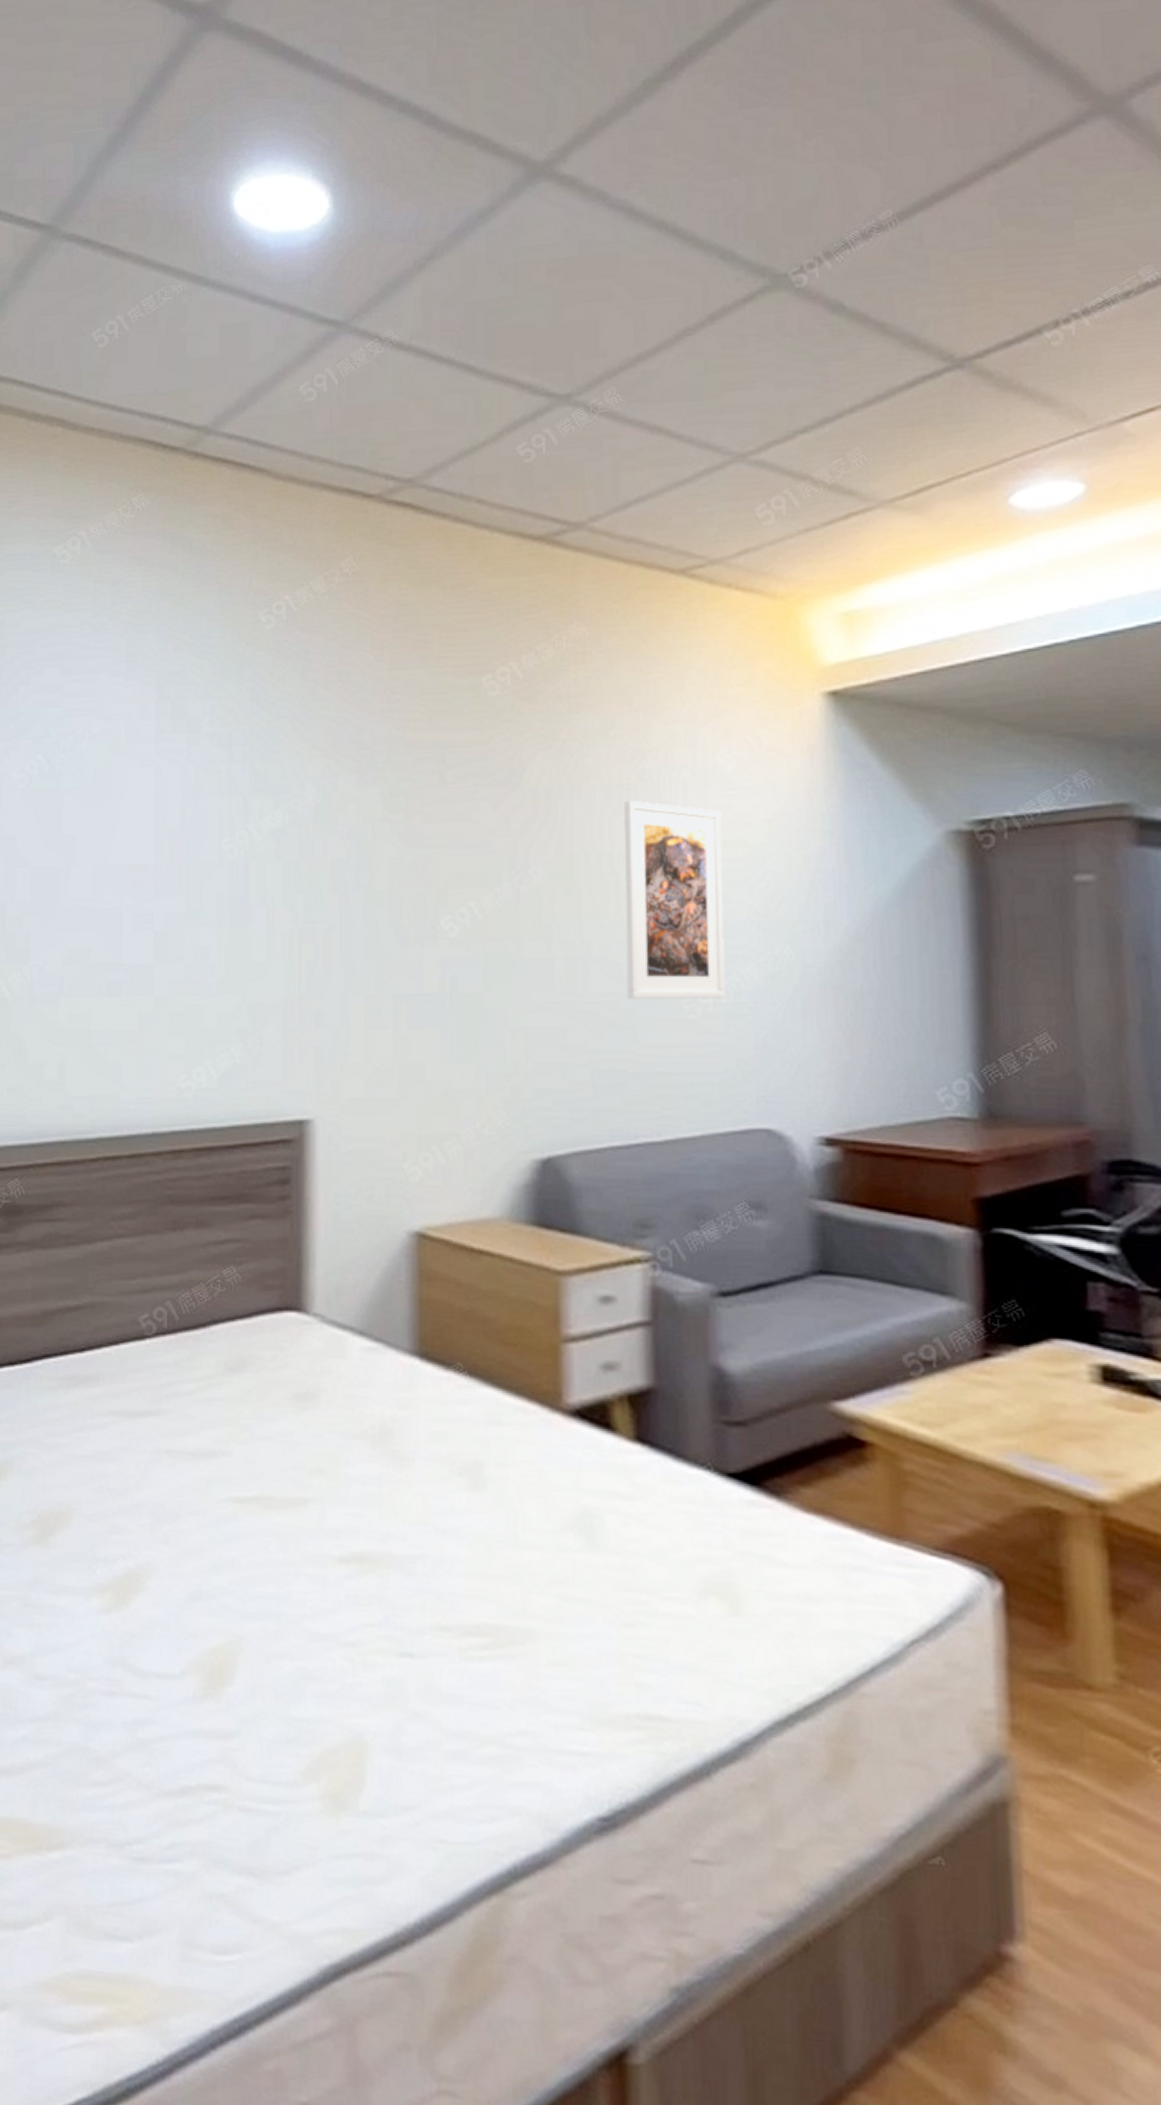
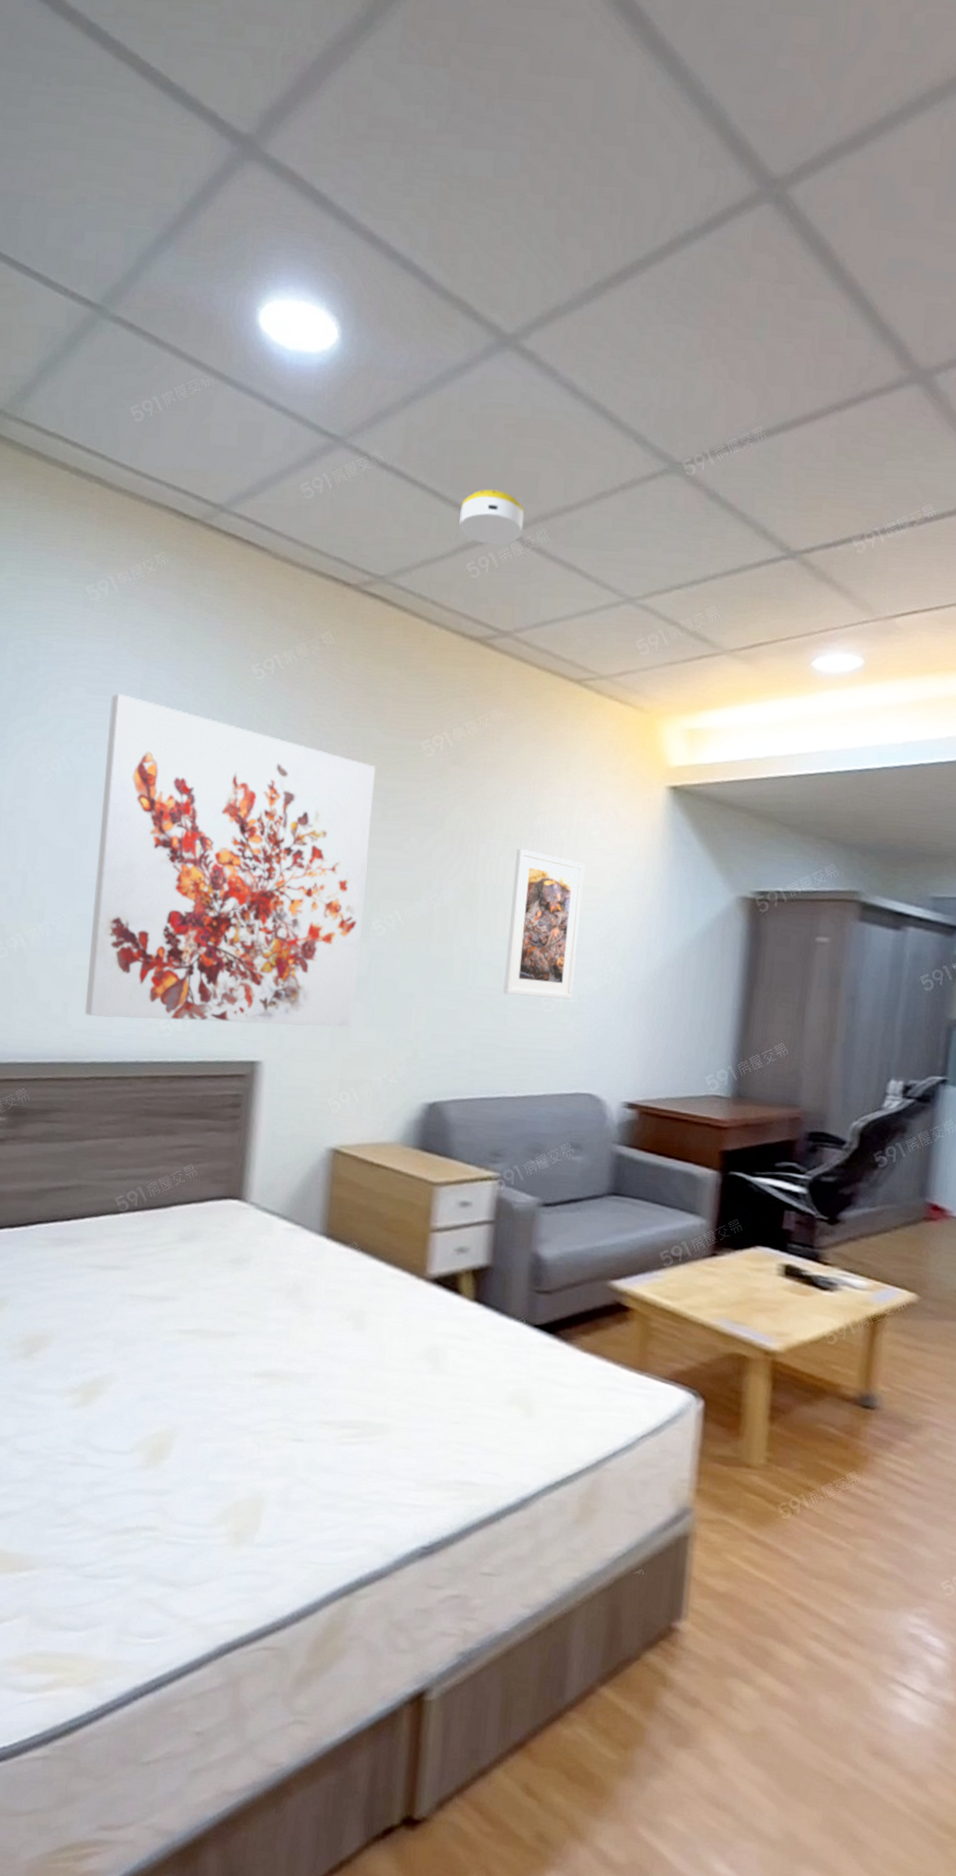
wall art: none [85,670,428,1077] -> present [84,694,376,1027]
smoke detector: none [502,349,586,419] -> present [459,489,525,545]

